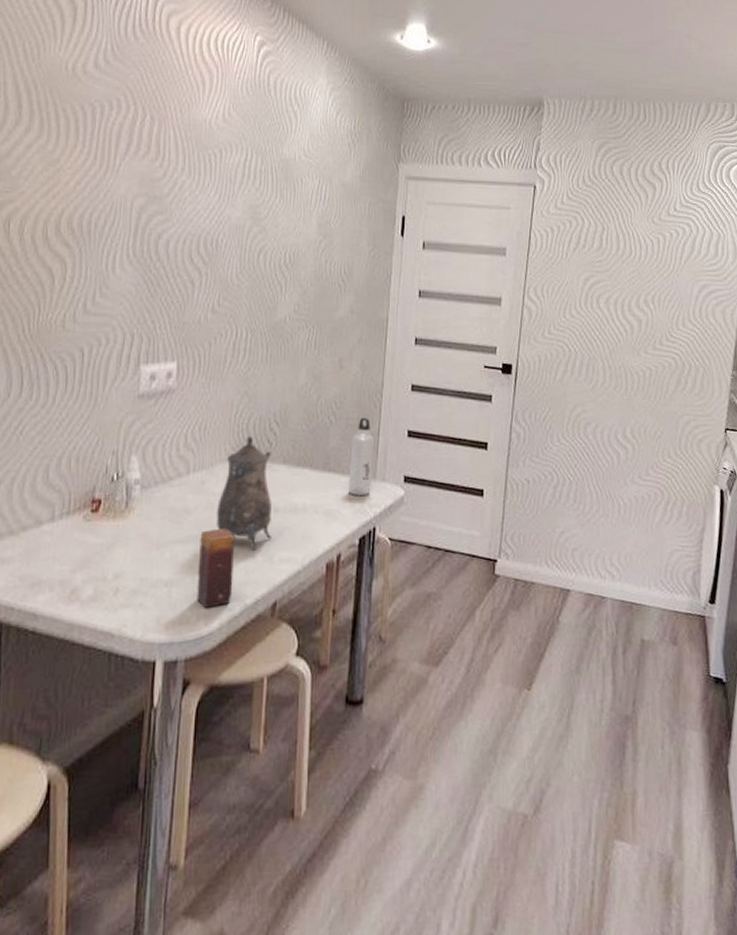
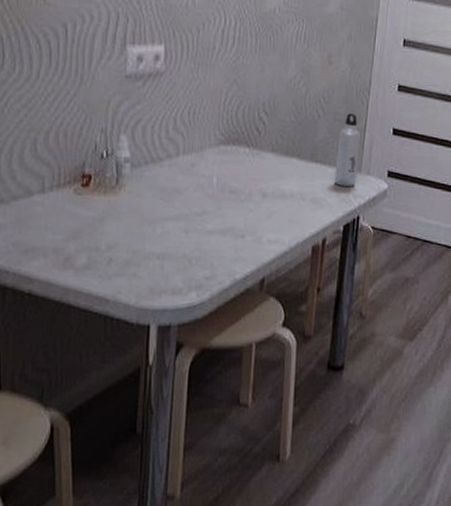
candle: present [197,528,234,608] -> none [188,209,224,280]
teapot: present [217,435,272,551] -> none [207,123,261,231]

